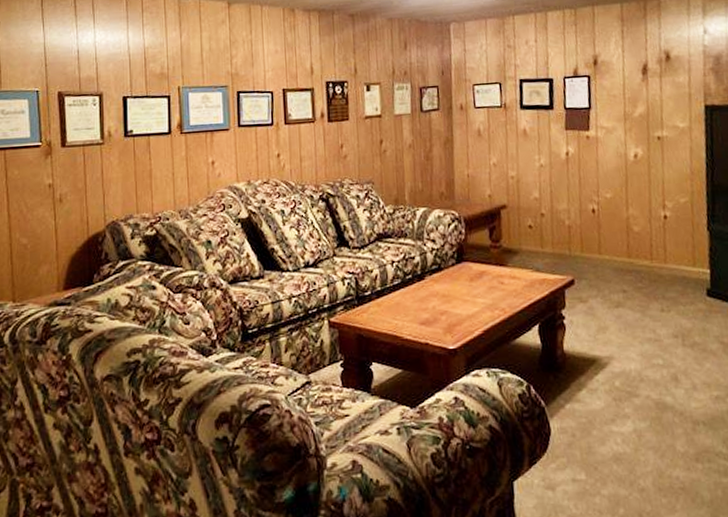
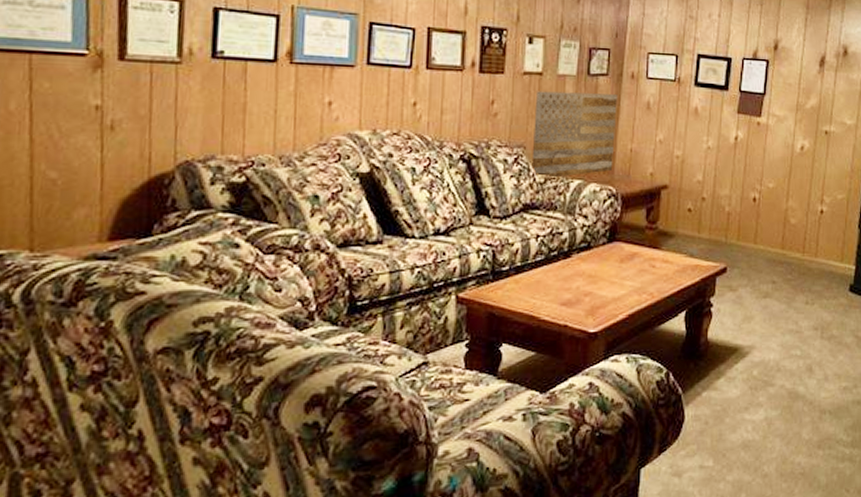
wall art: none [378,126,453,208] -> present [531,91,618,178]

